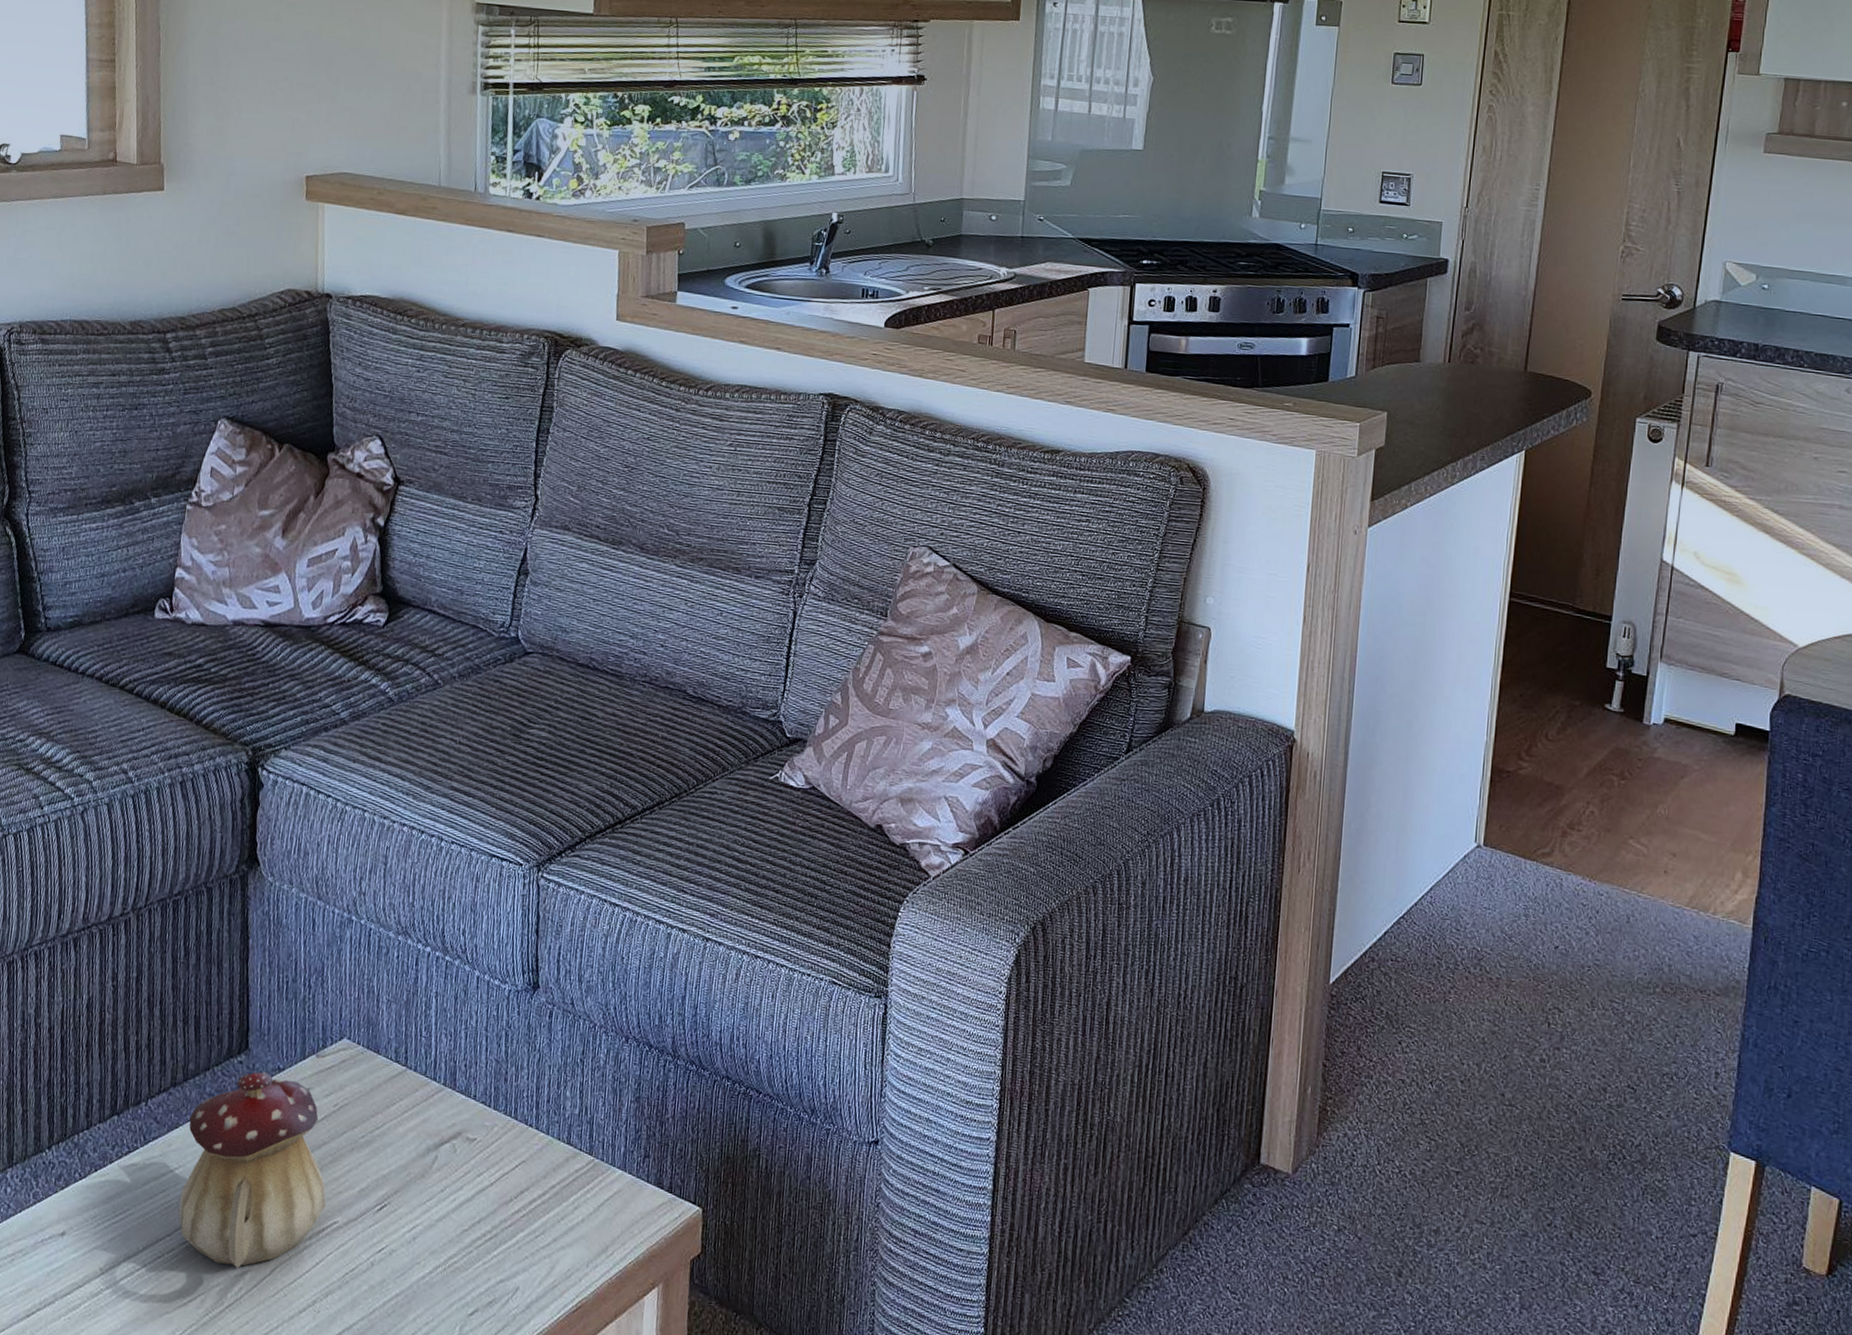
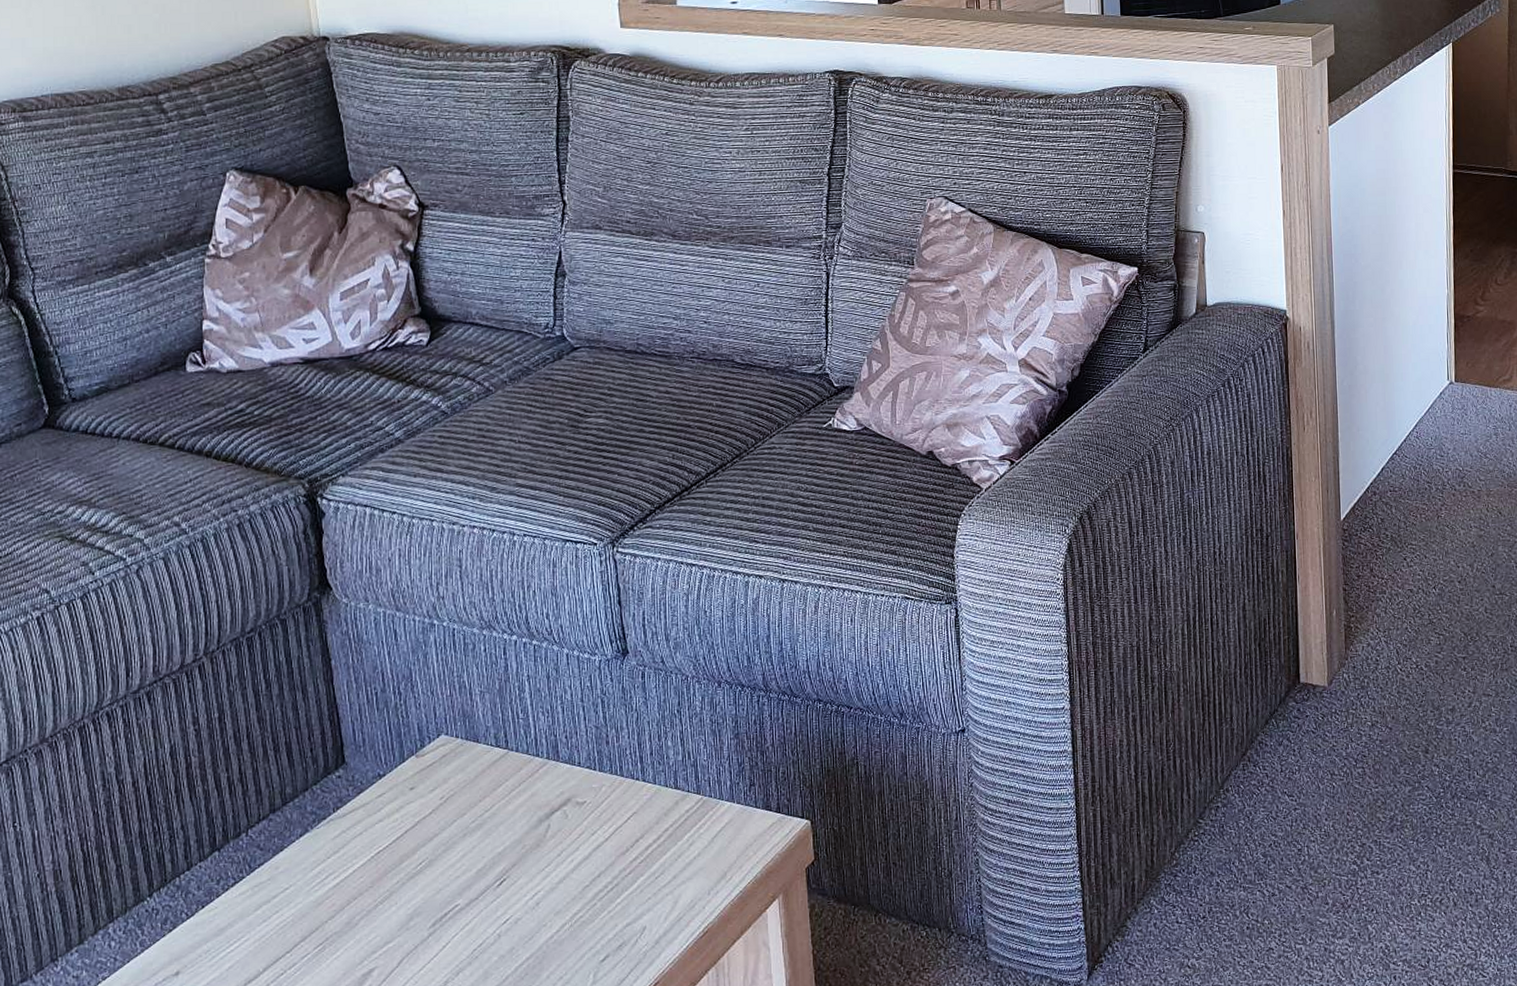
teapot: present [178,1072,326,1269] -> none [294,781,444,968]

